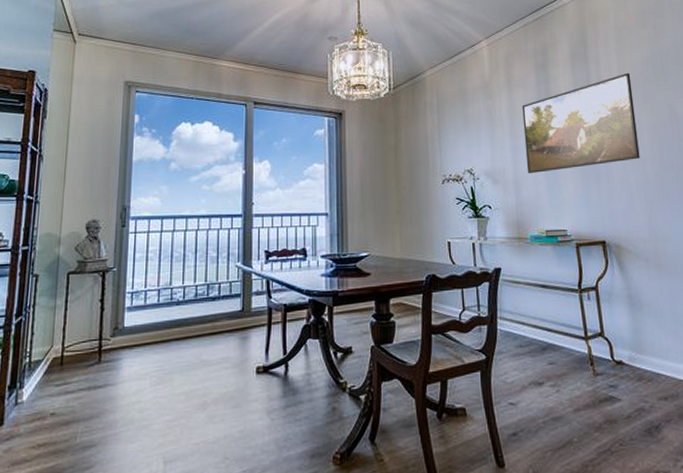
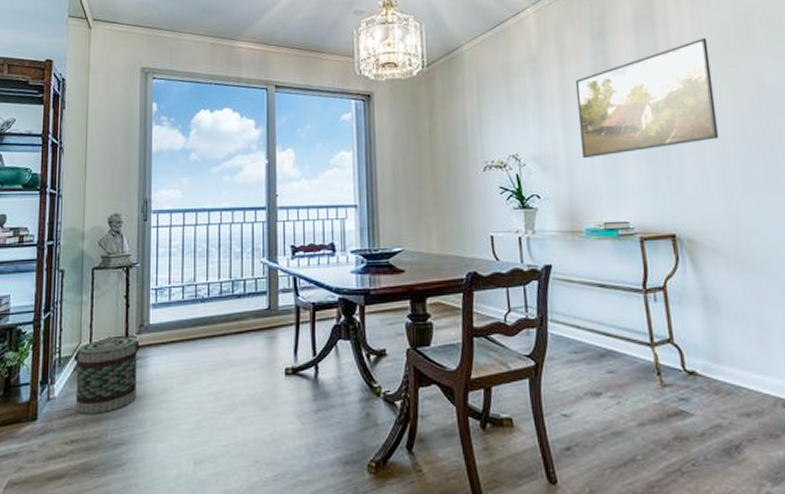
basket: none [44,339,114,418] -> present [74,336,140,414]

